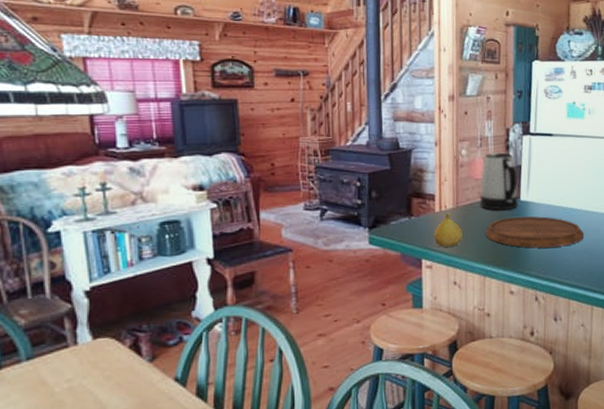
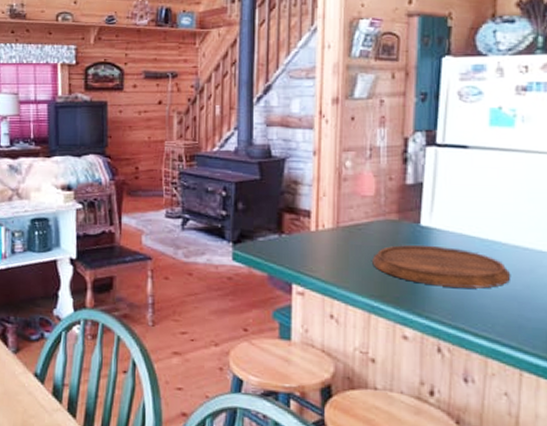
fruit: present [434,213,464,248] -> none [308,233,344,274]
kettle: present [480,152,518,211] -> none [367,165,417,236]

